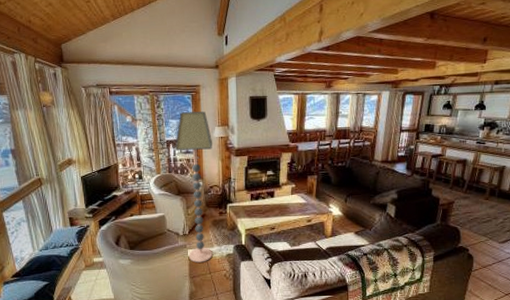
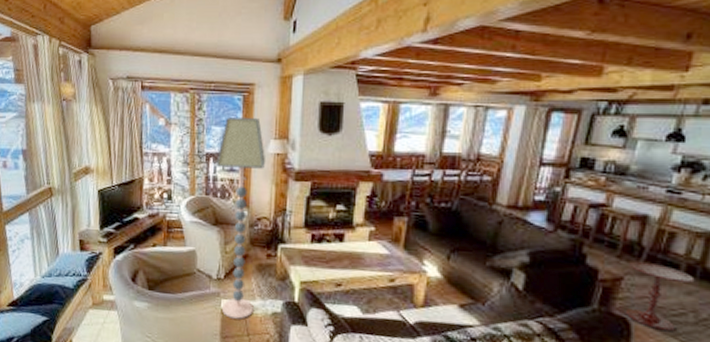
side table: none [456,189,495,233] -> present [625,261,695,332]

